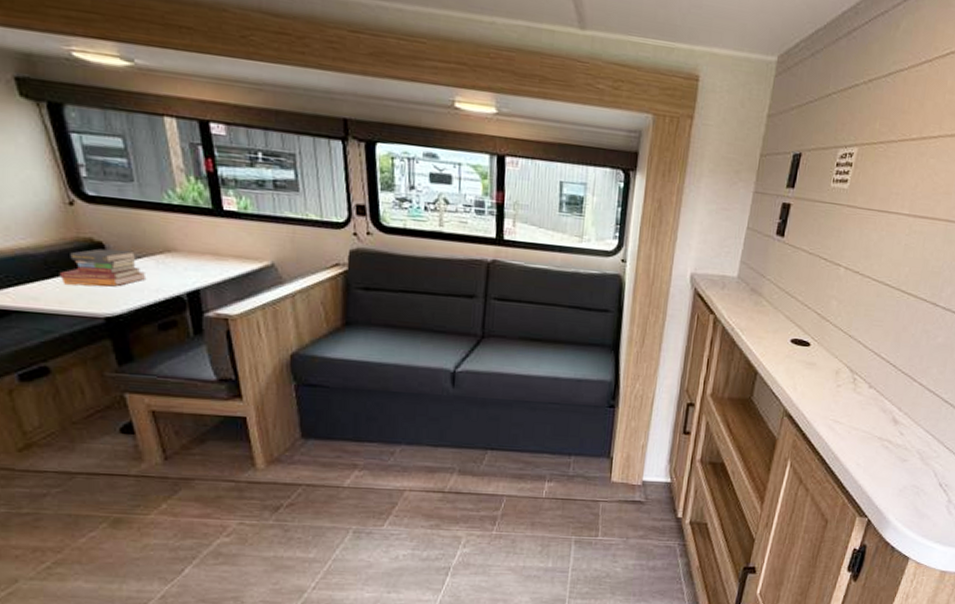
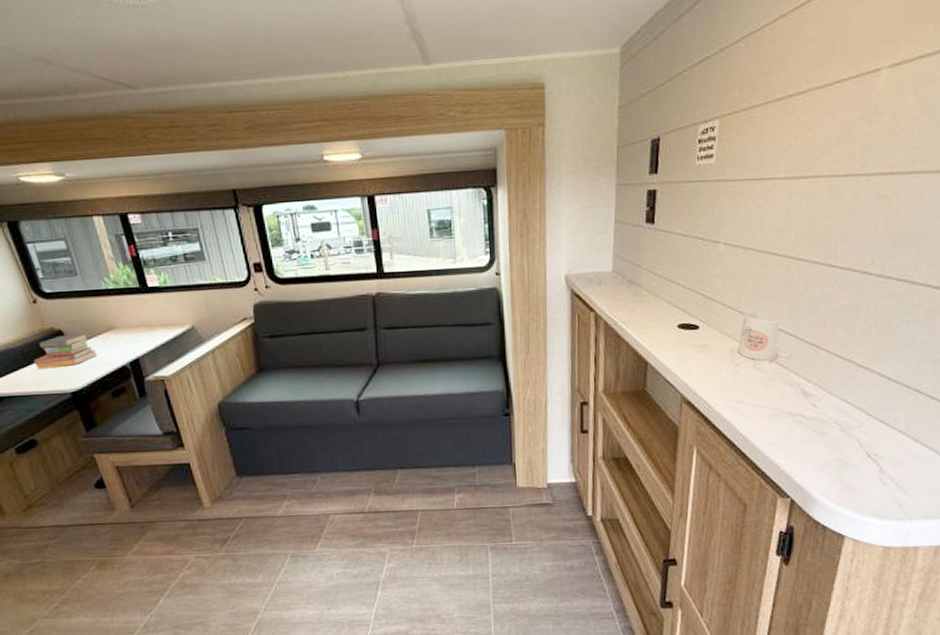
mug: none [842,336,893,387] -> present [738,311,796,362]

